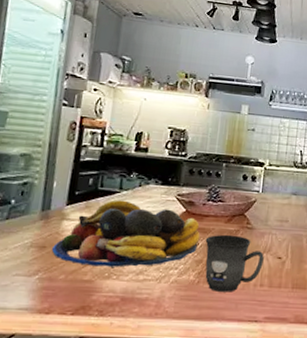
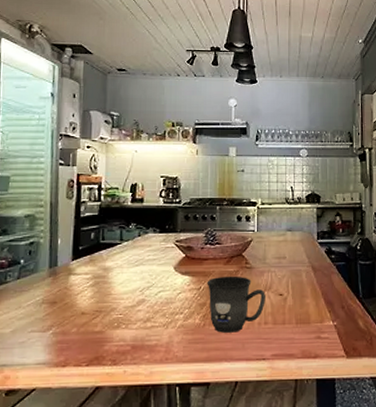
fruit bowl: present [51,200,200,267] -> none [62,251,202,317]

